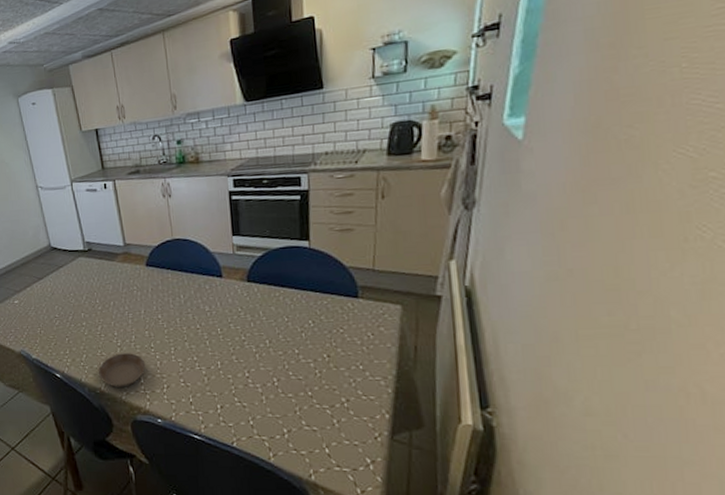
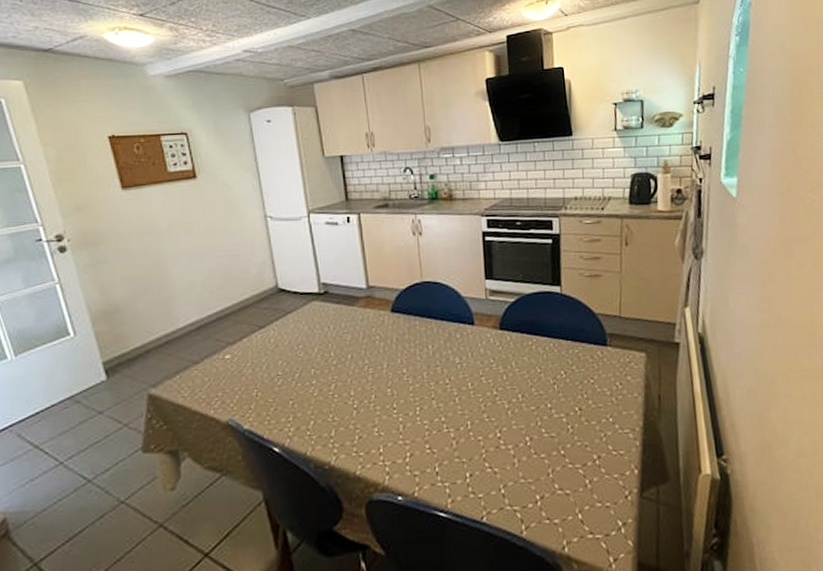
saucer: present [98,353,146,387] -> none [327,416,386,460]

